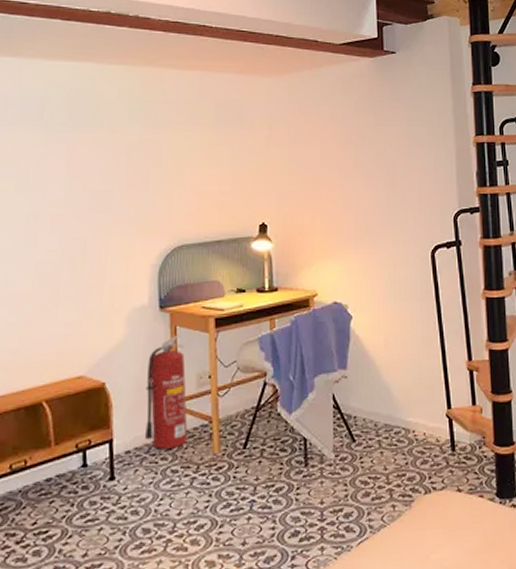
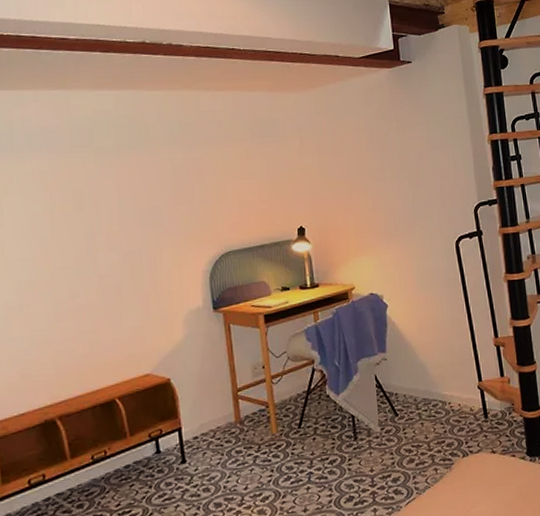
fire extinguisher: present [145,336,188,449] -> none [207,332,248,434]

